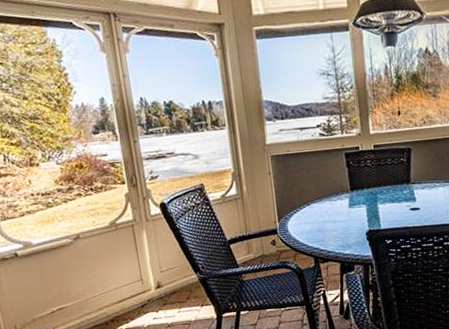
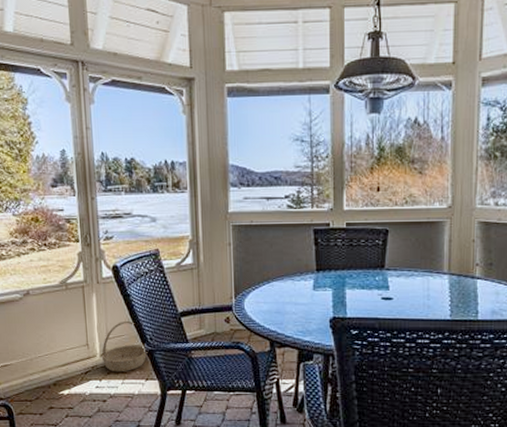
basket: none [156,253,201,303] -> present [101,320,148,372]

